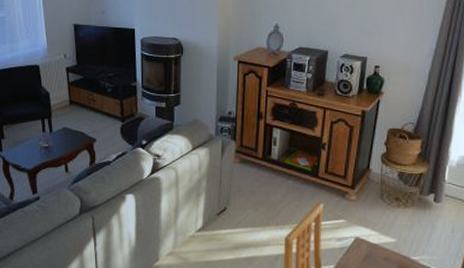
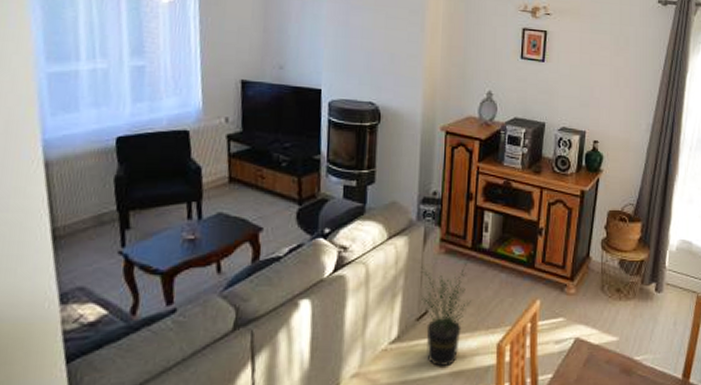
potted plant: none [220,170,262,253] -> present [421,263,471,367]

